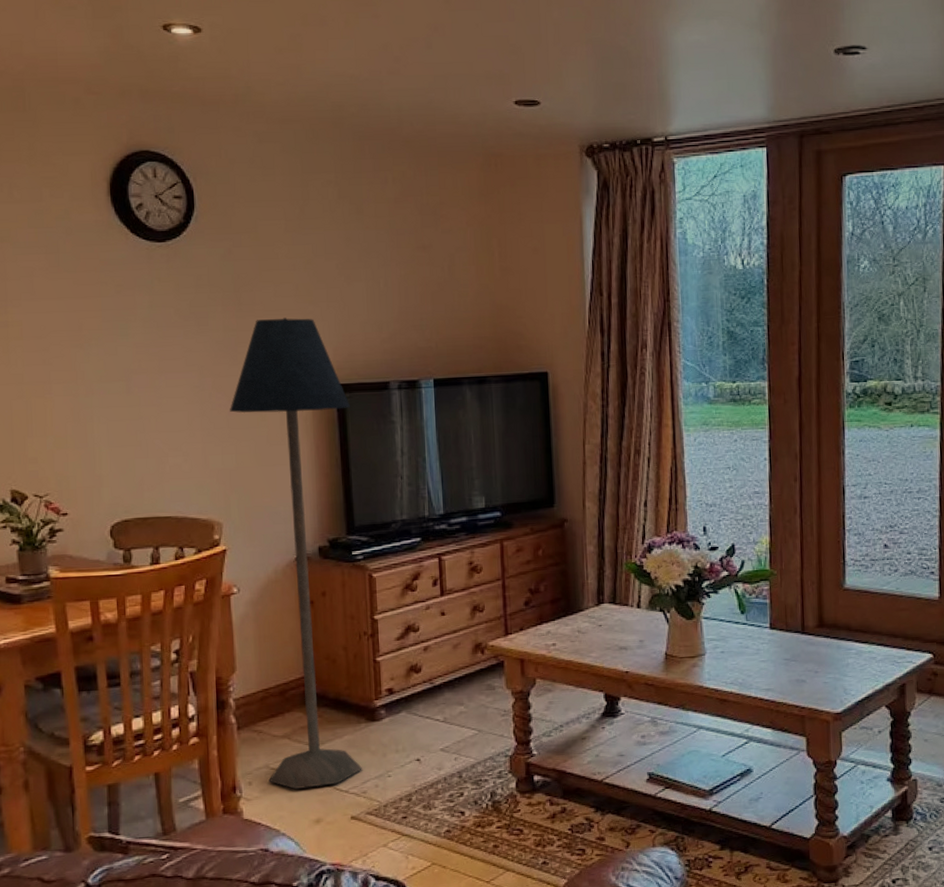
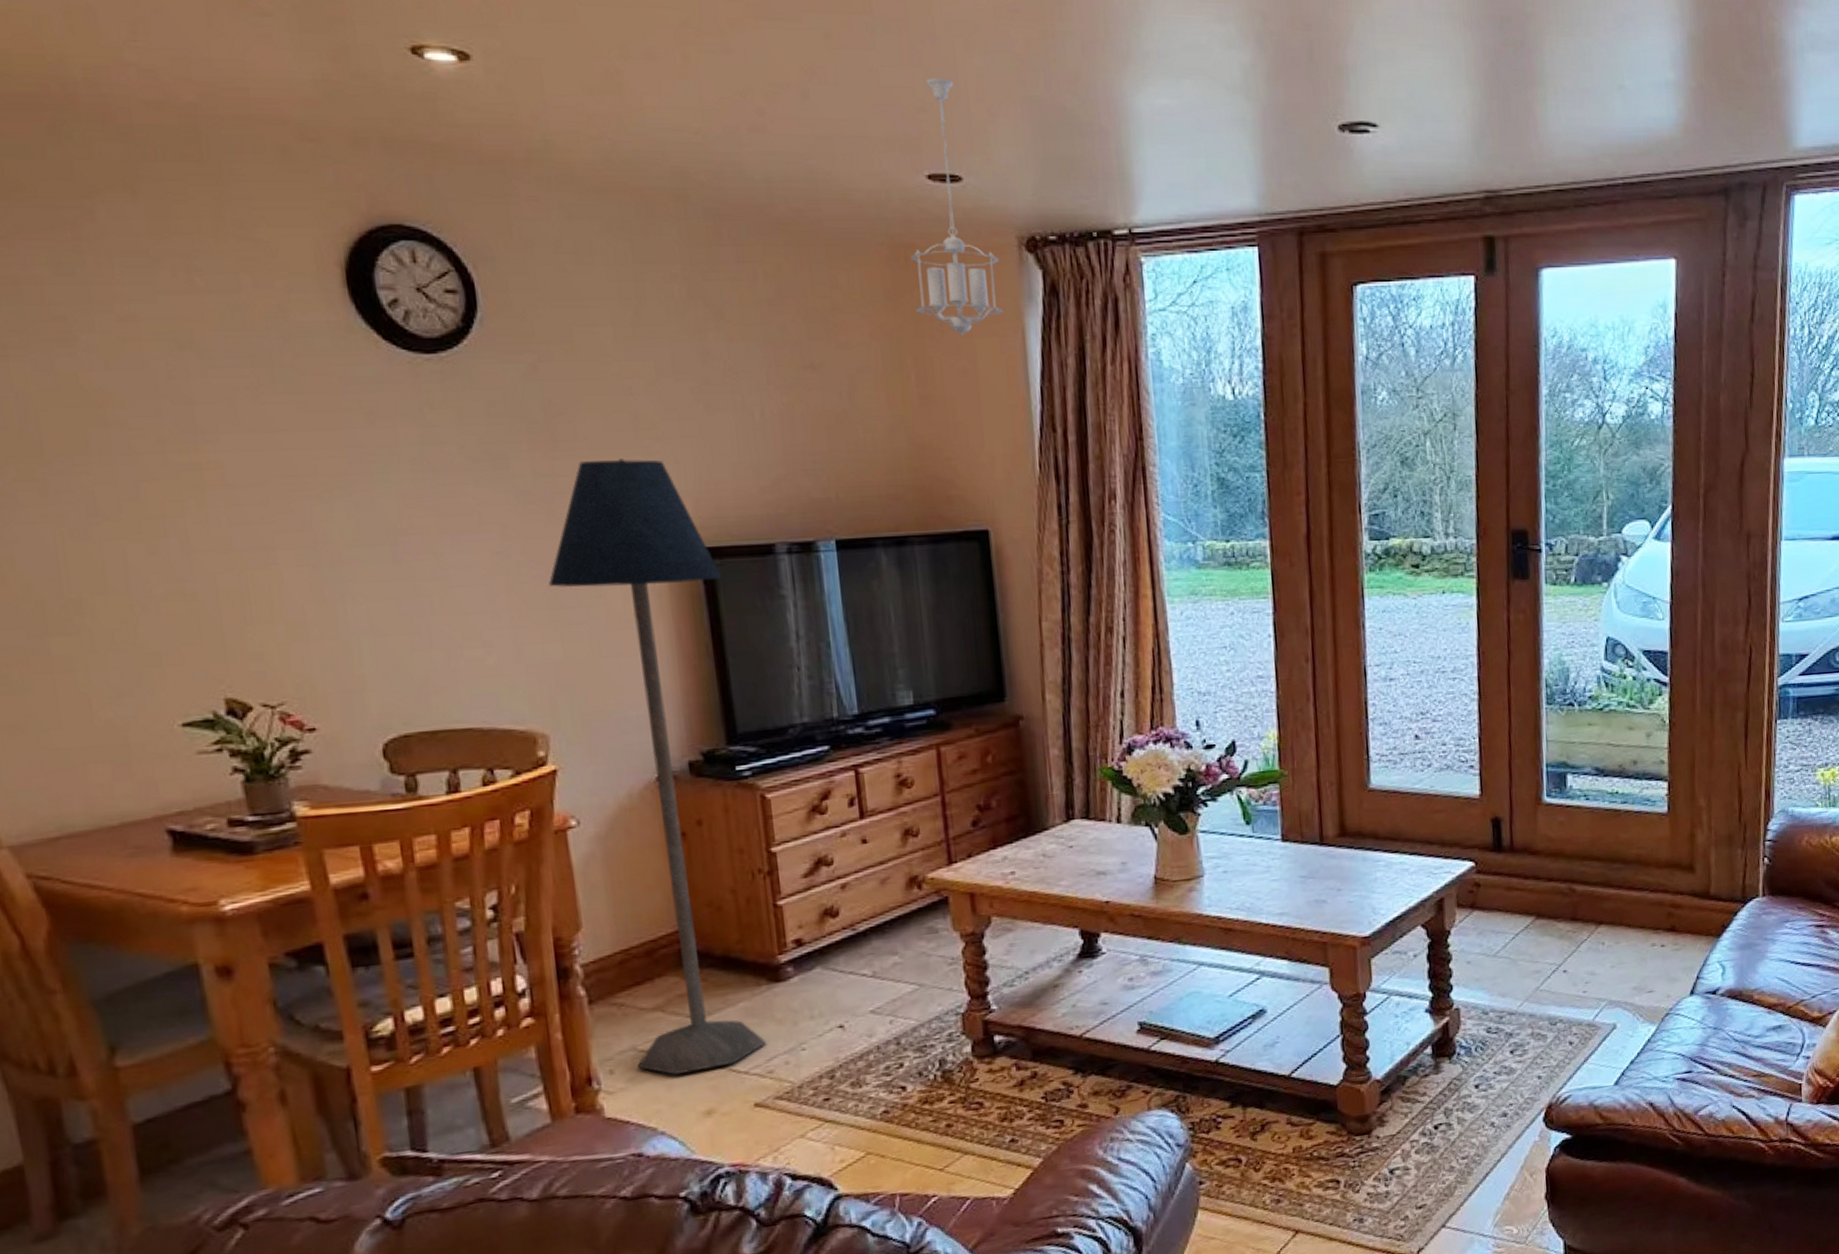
pendant light: none [499,28,567,223] -> present [911,78,1004,337]

